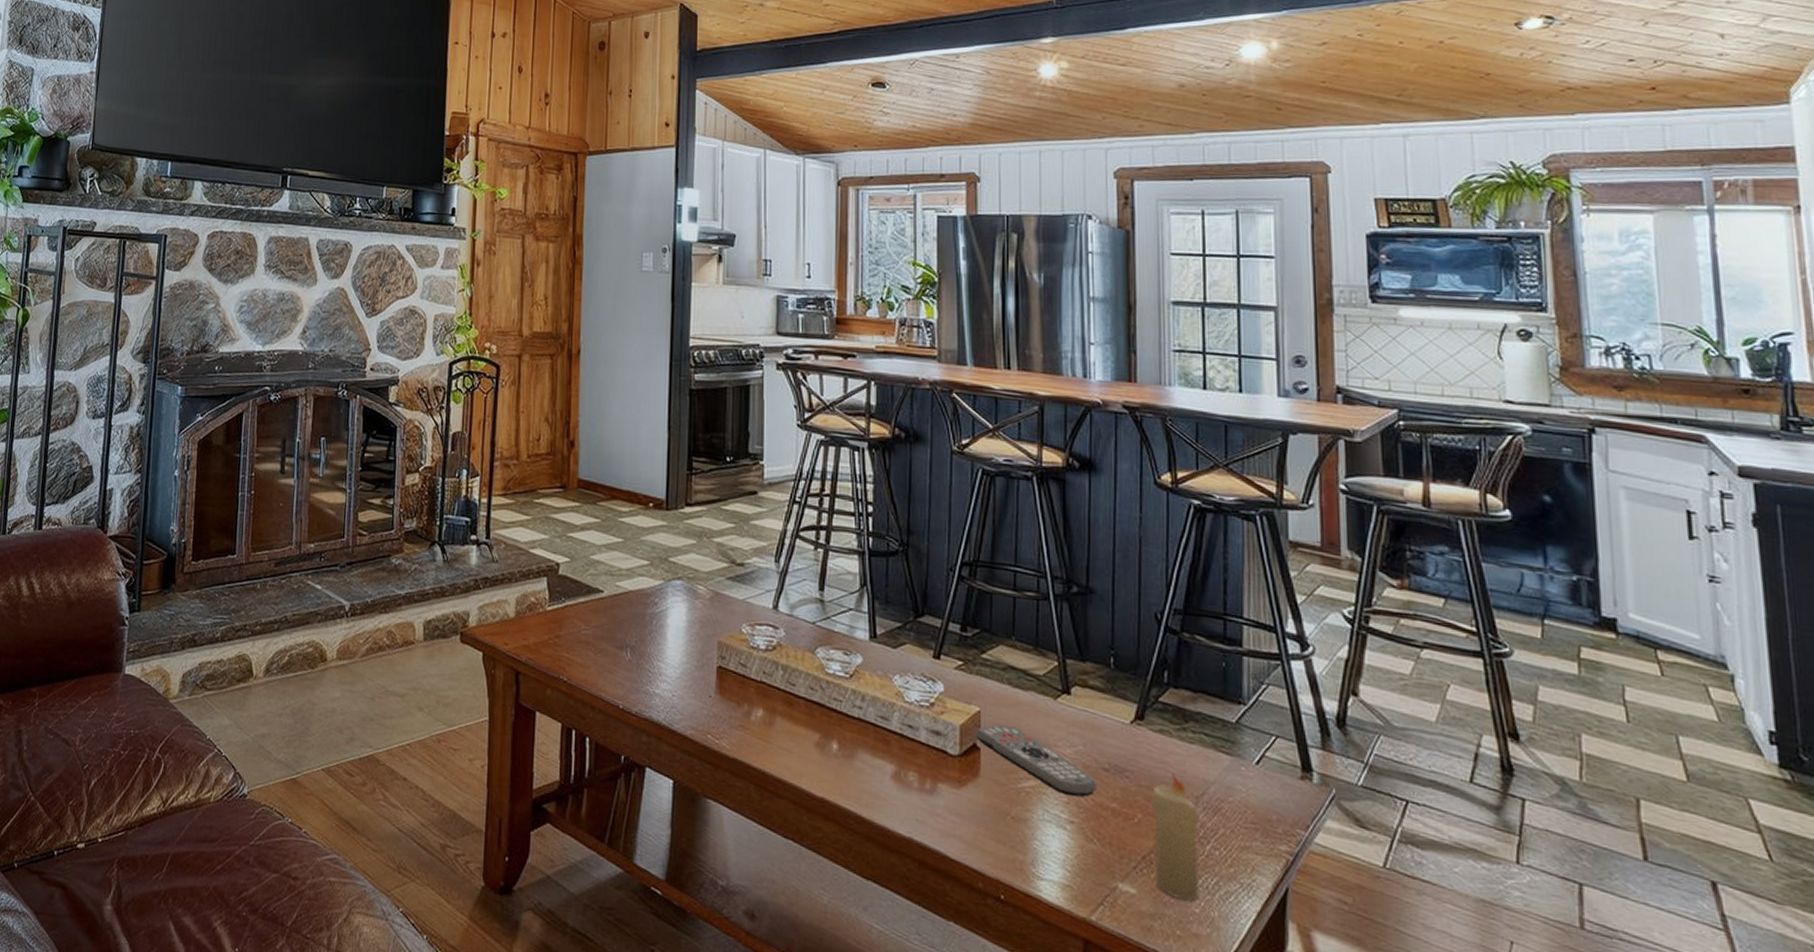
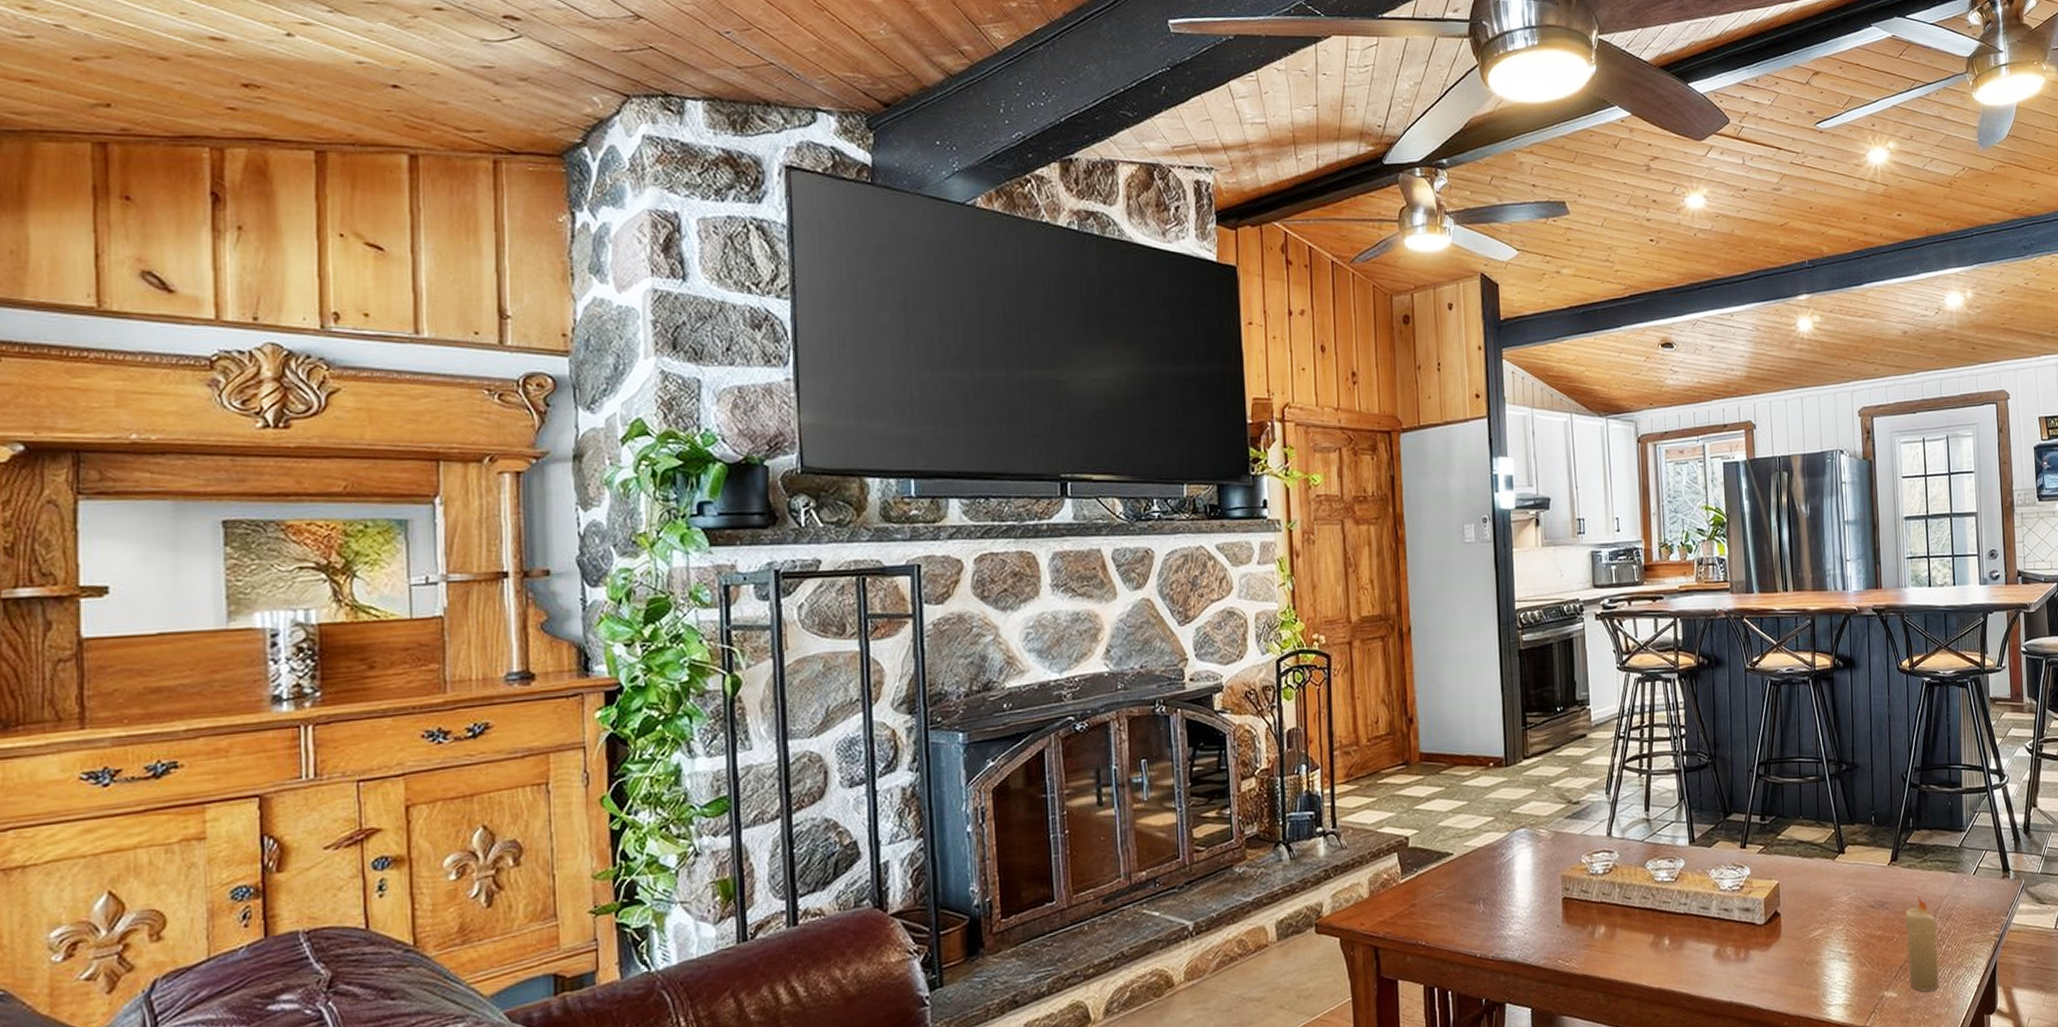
remote control: present [976,725,1097,797] -> none [1776,889,1867,934]

